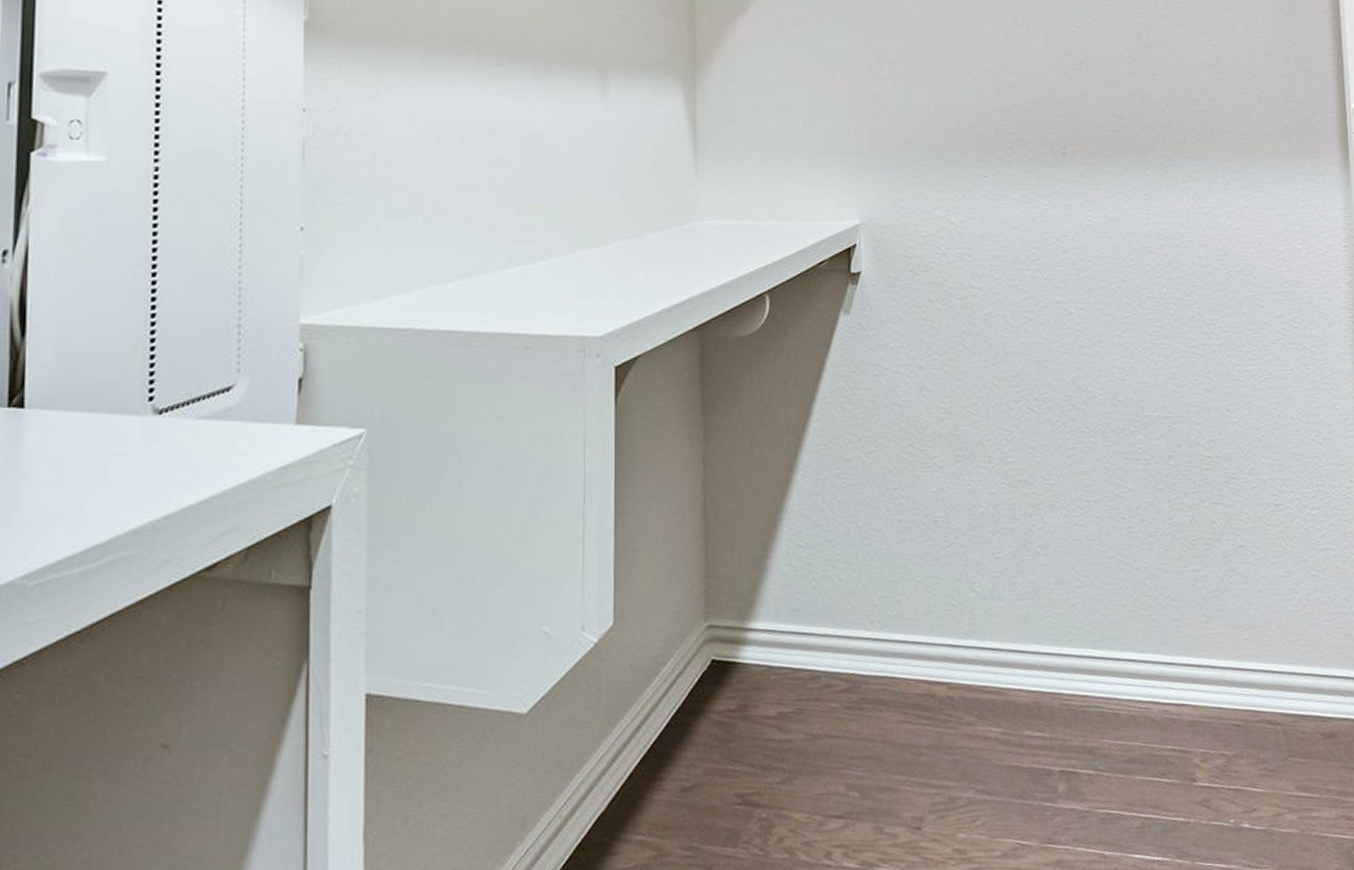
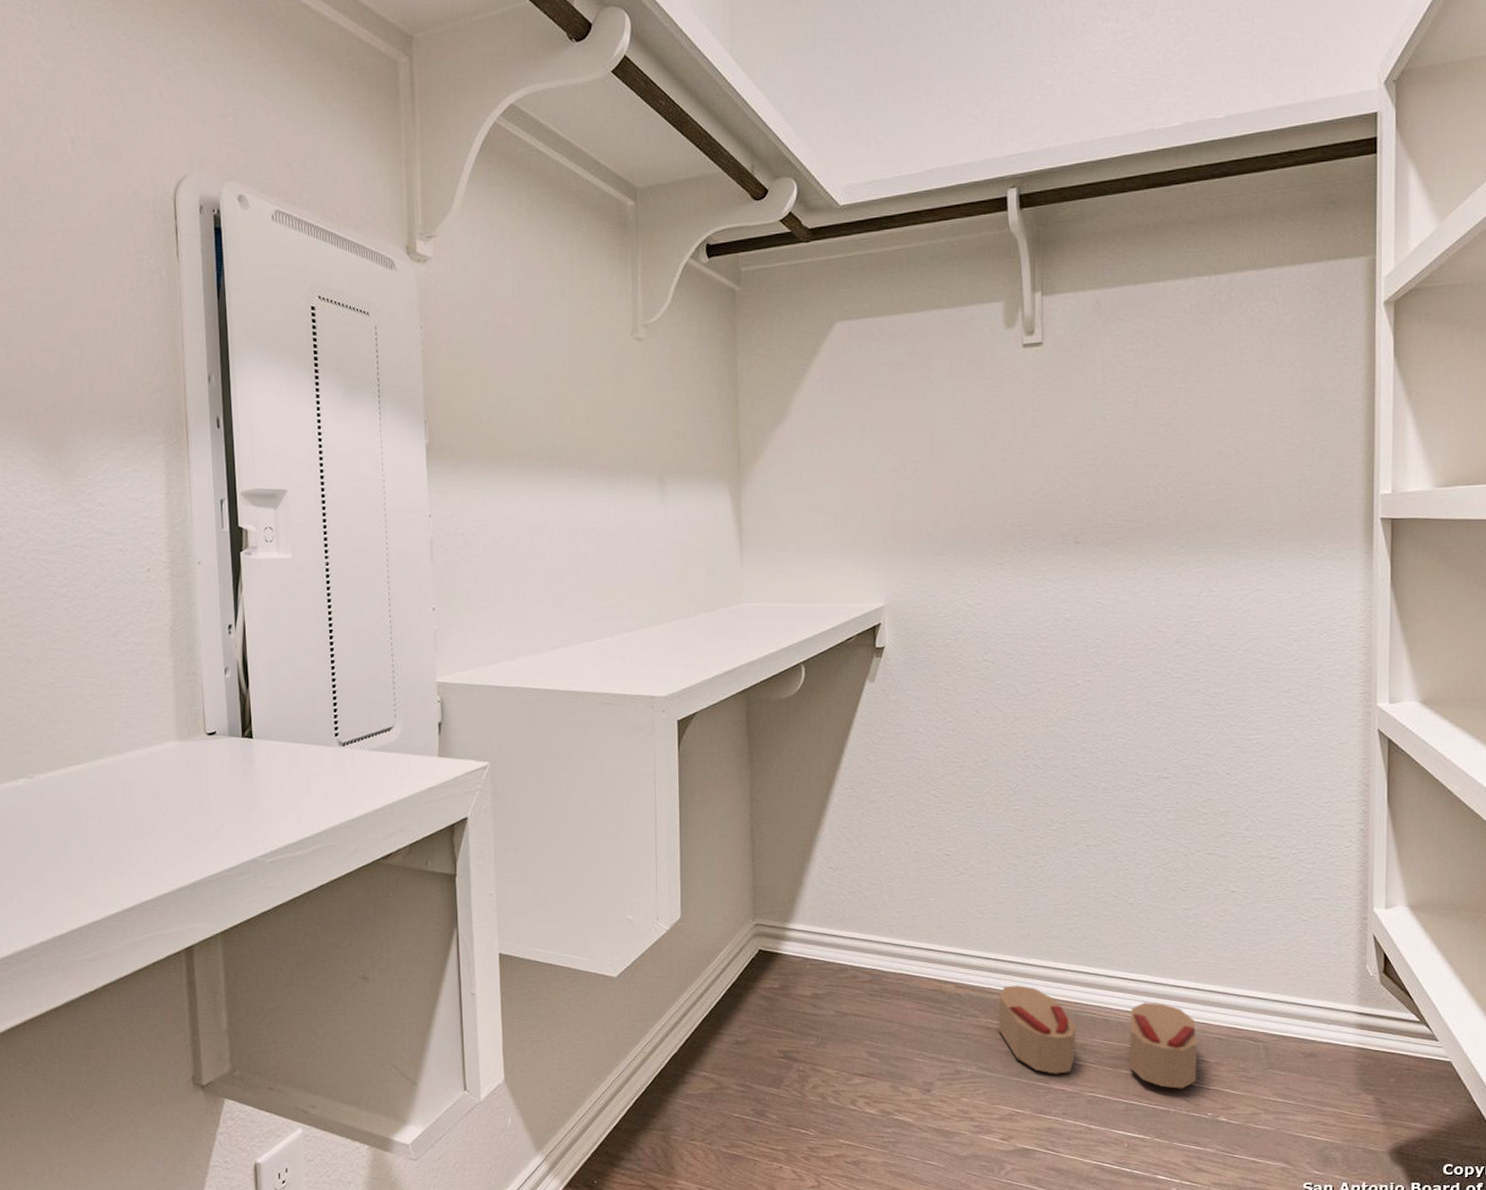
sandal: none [997,679,1216,793] -> present [998,985,1198,1089]

